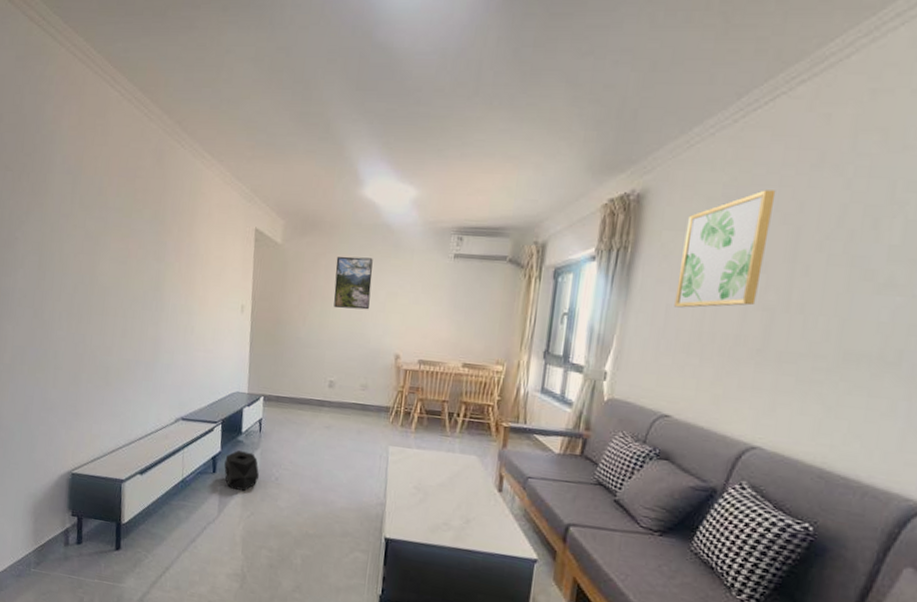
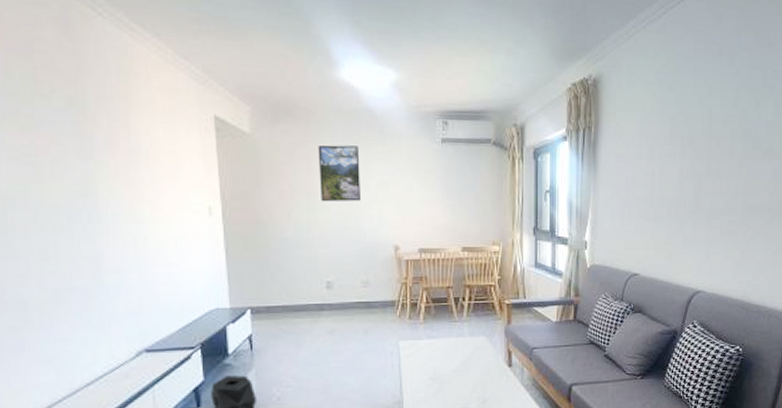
wall art: present [674,190,776,308] -> none [632,76,693,179]

